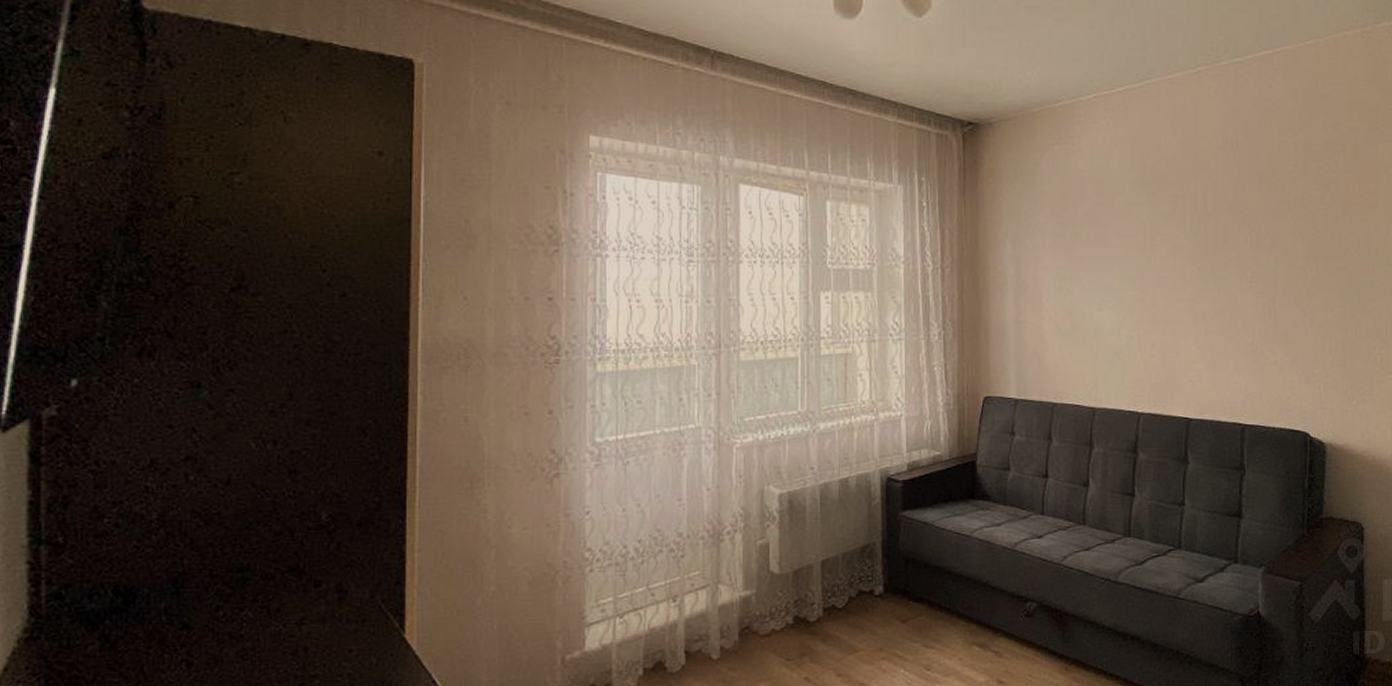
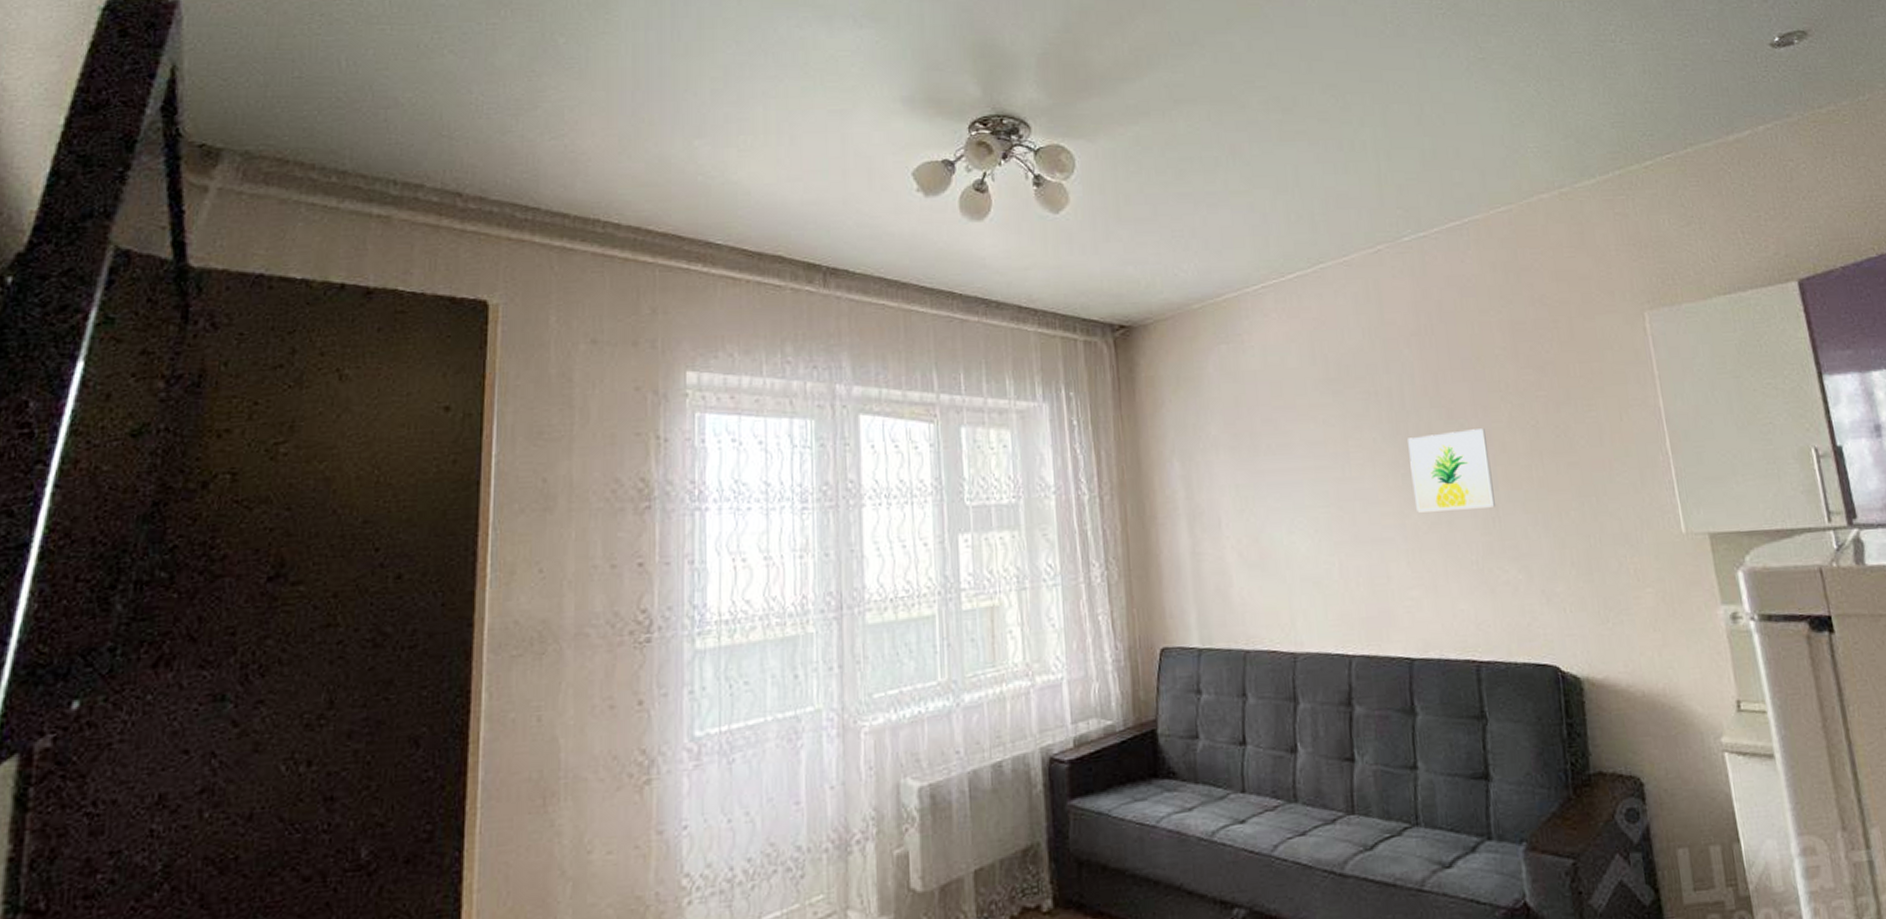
wall art: none [1206,233,1273,300] -> present [1408,429,1495,513]

